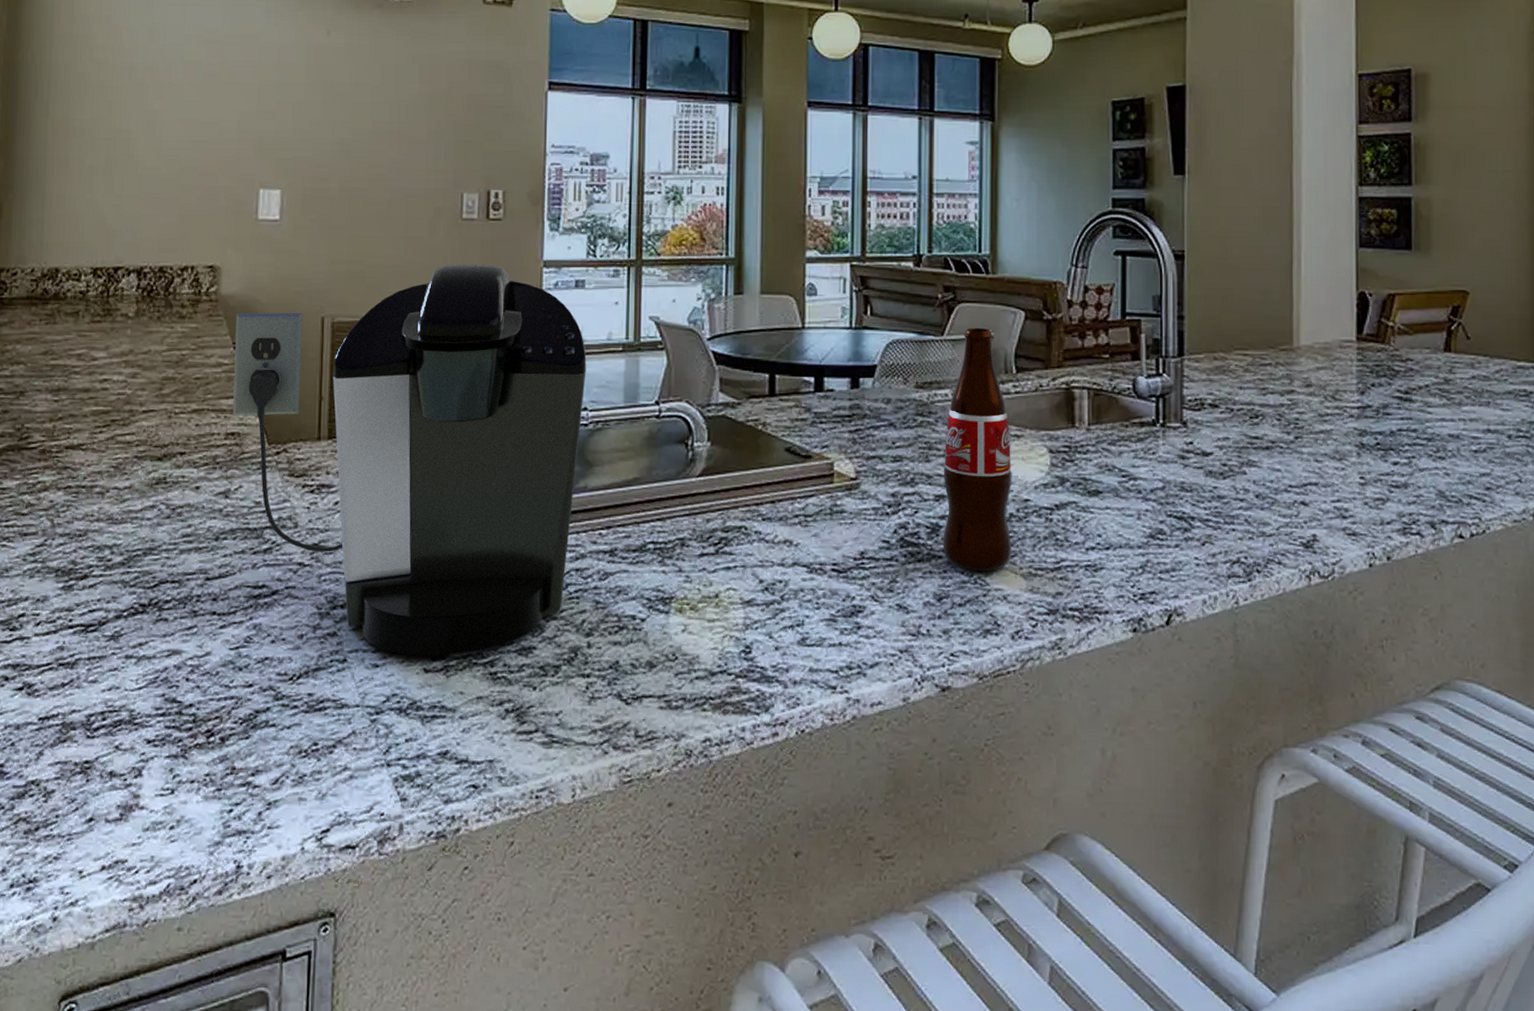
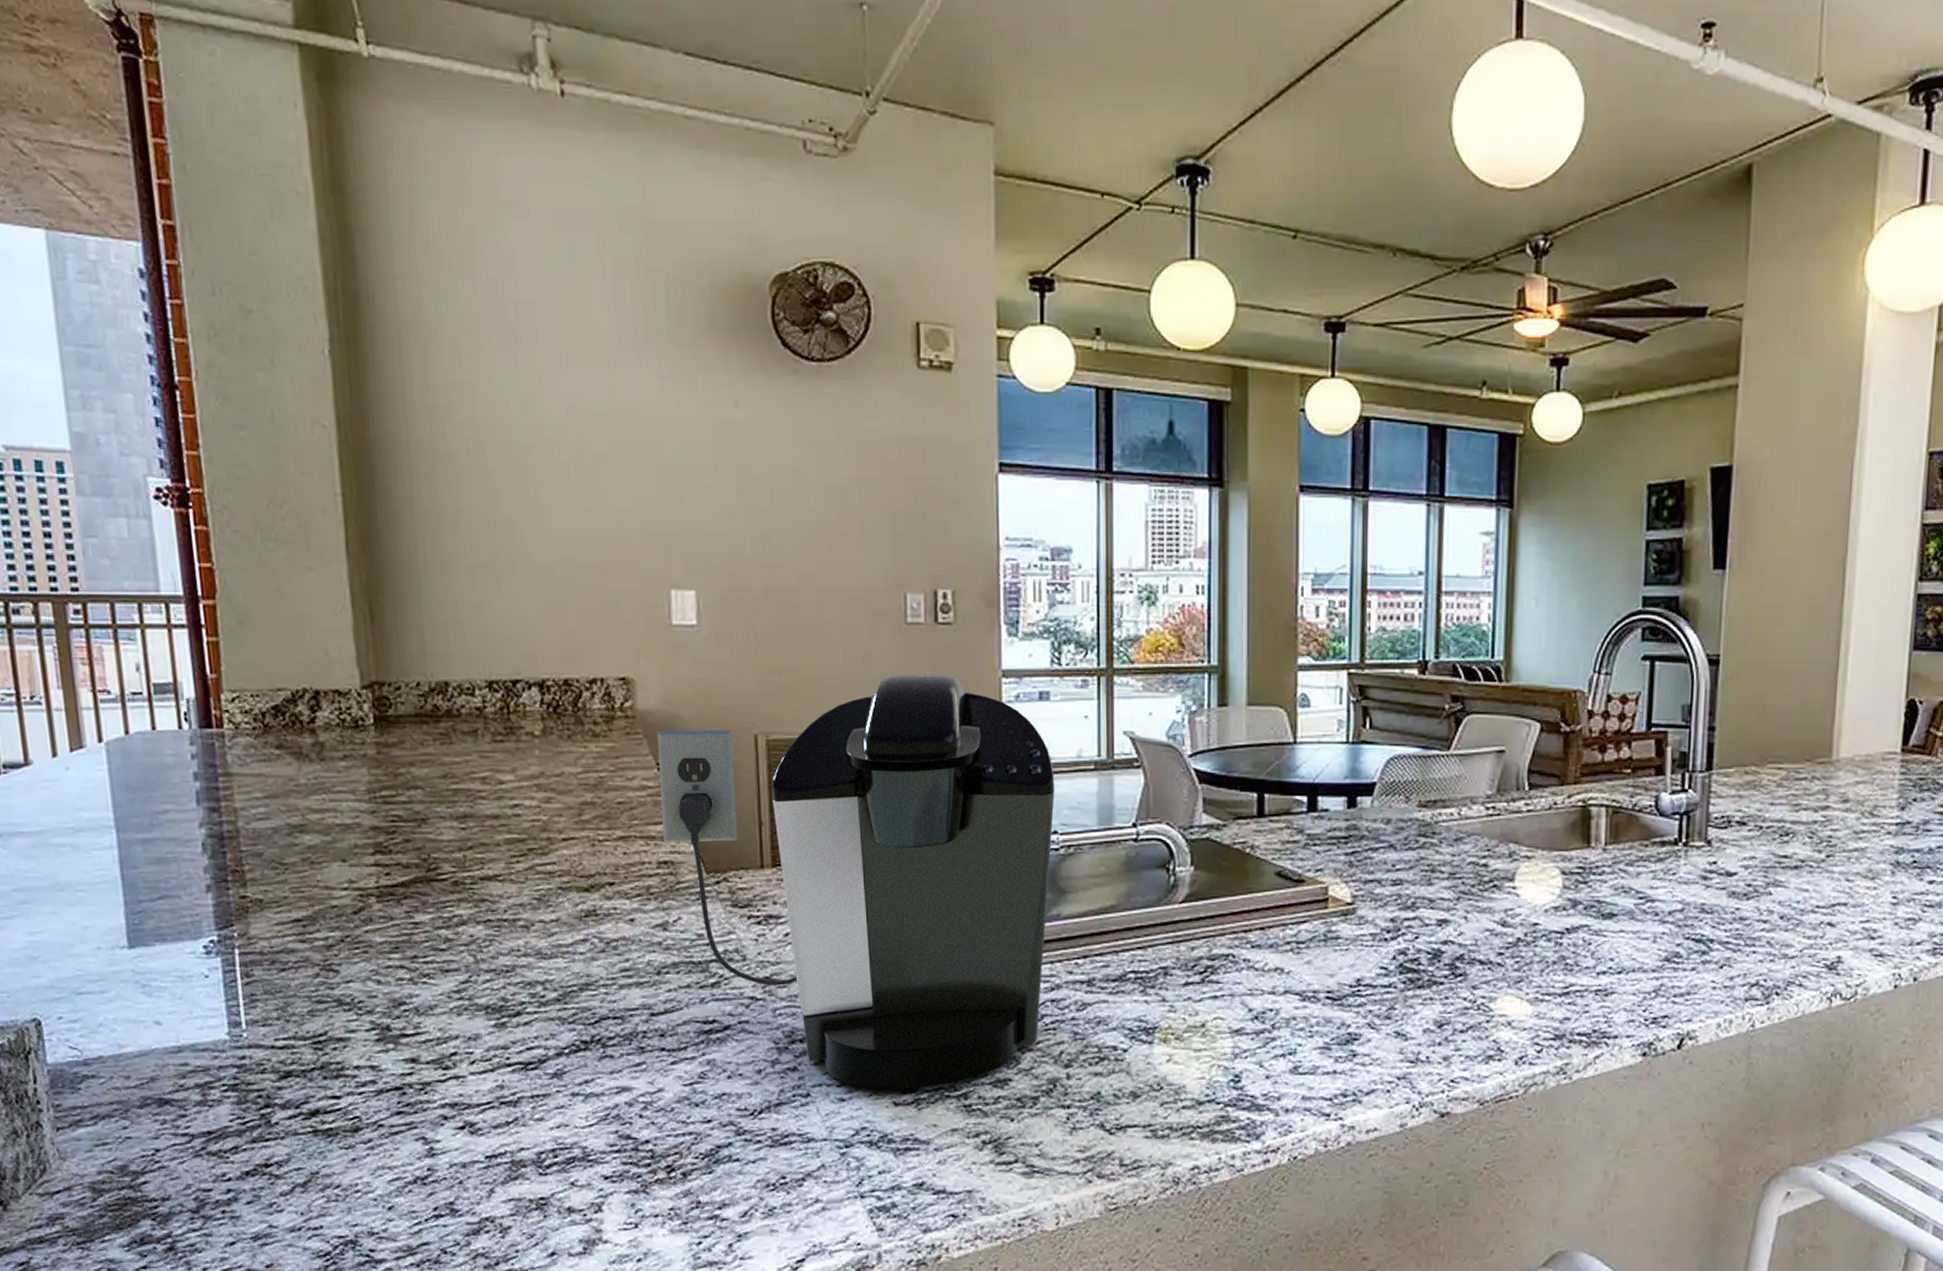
bottle: present [943,327,1012,570] -> none [1444,741,1521,996]

